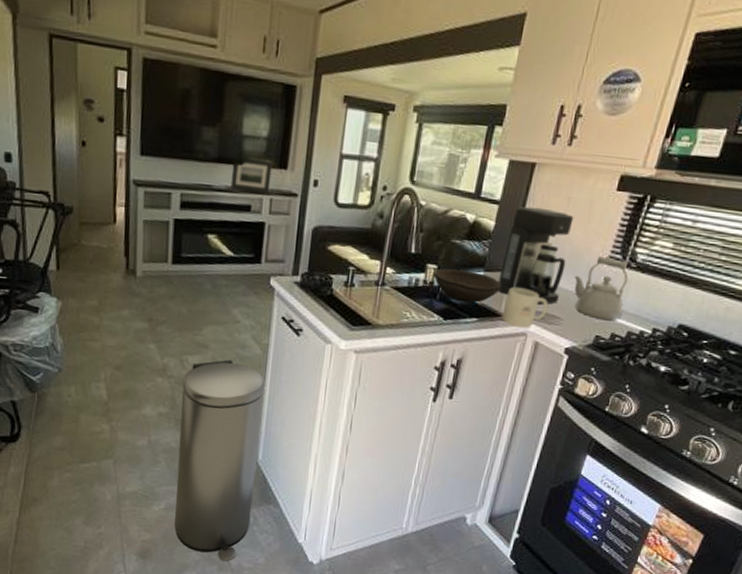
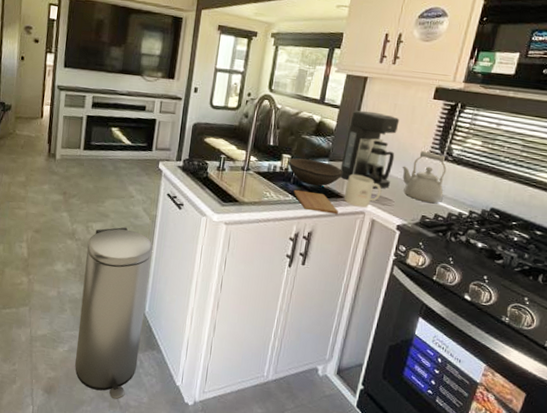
picture frame: present [230,158,273,194] -> none [130,70,163,98]
cutting board: none [439,307,496,337] -> present [293,189,339,214]

